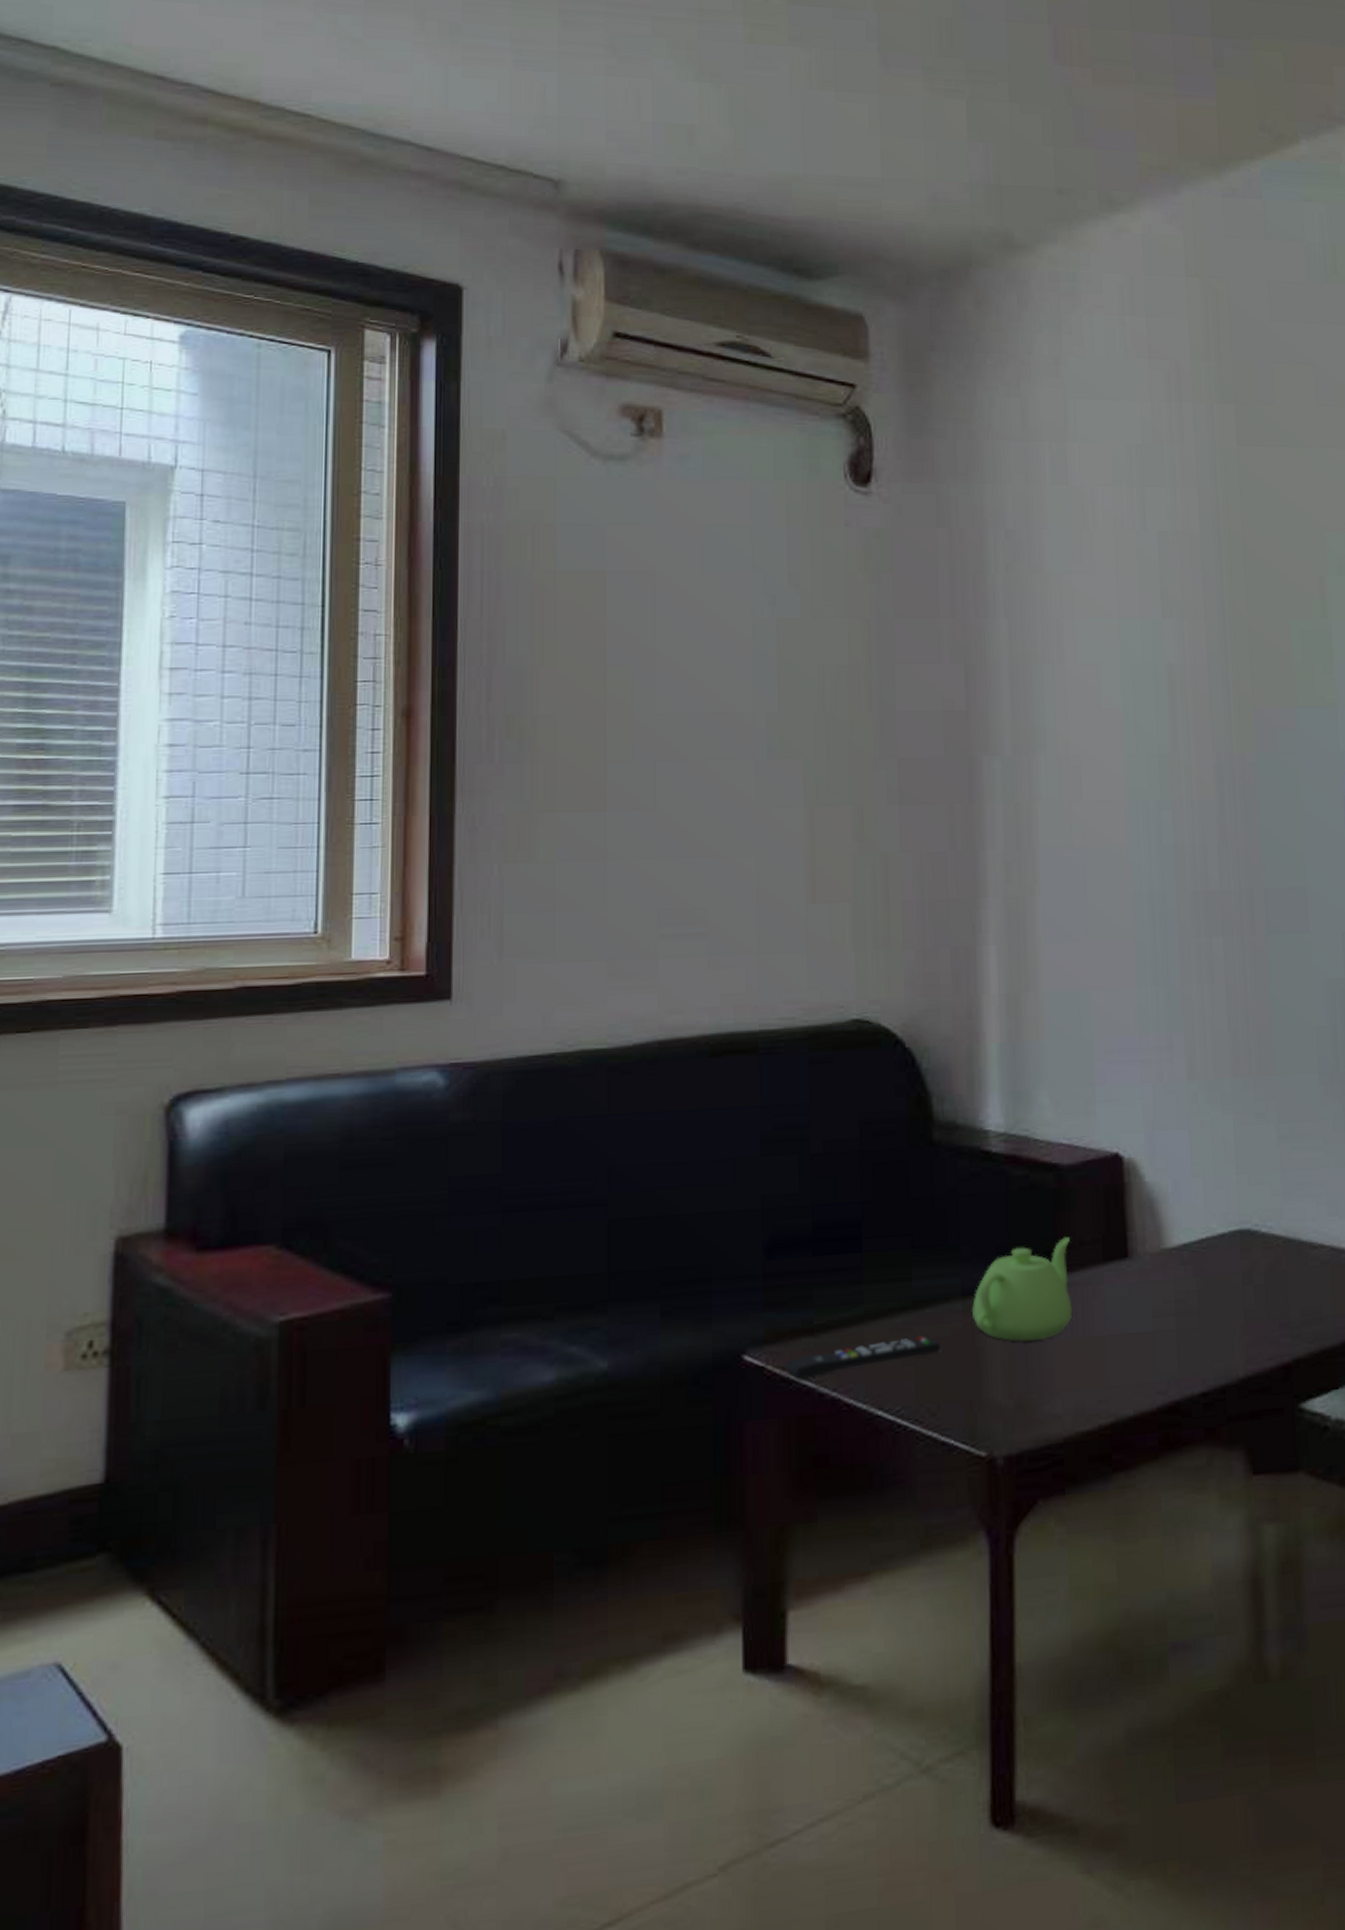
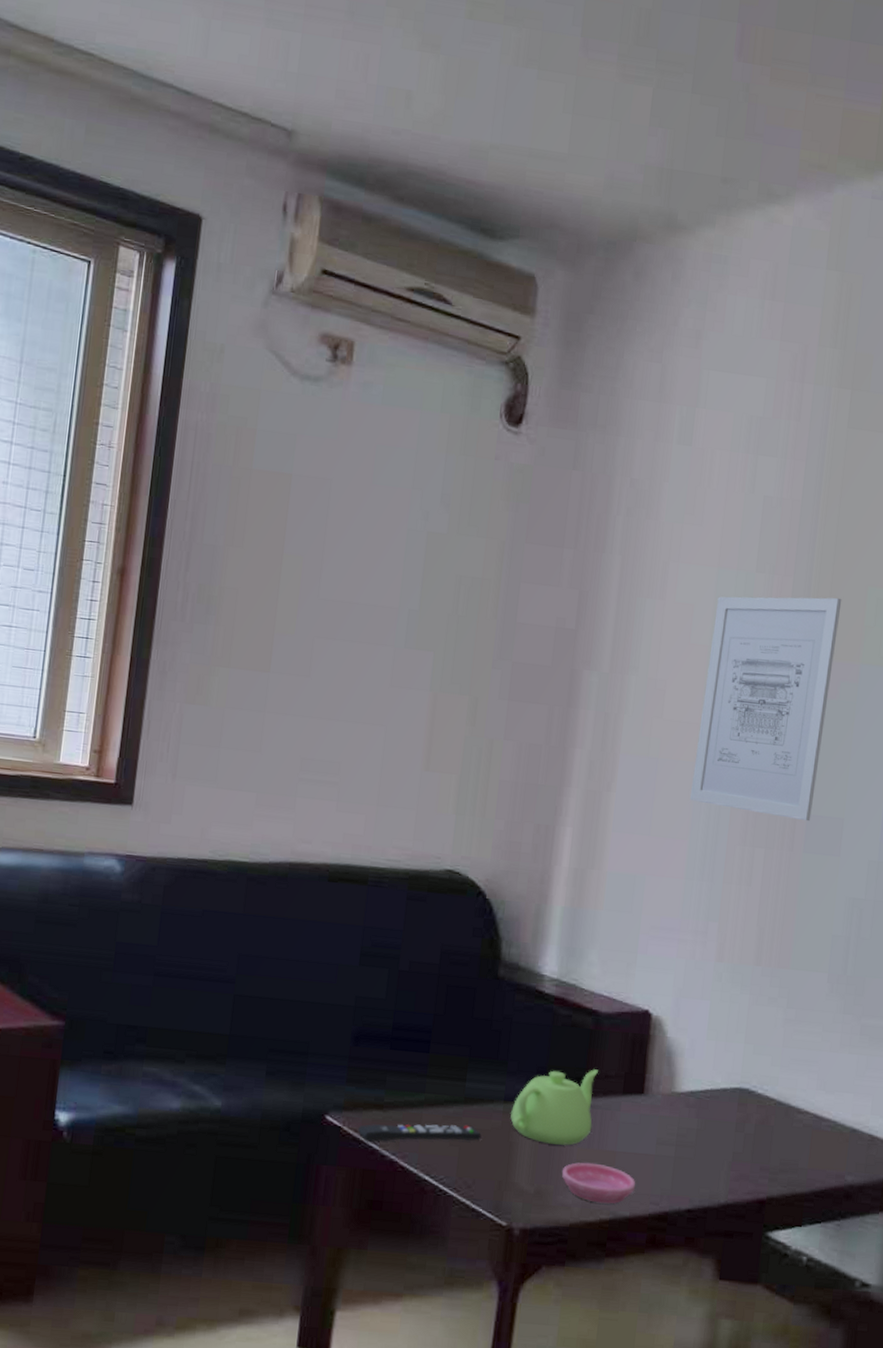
saucer: none [1044,1355,1136,1406] -> present [561,1162,636,1204]
wall art: none [1124,635,1269,897] -> present [689,596,842,822]

